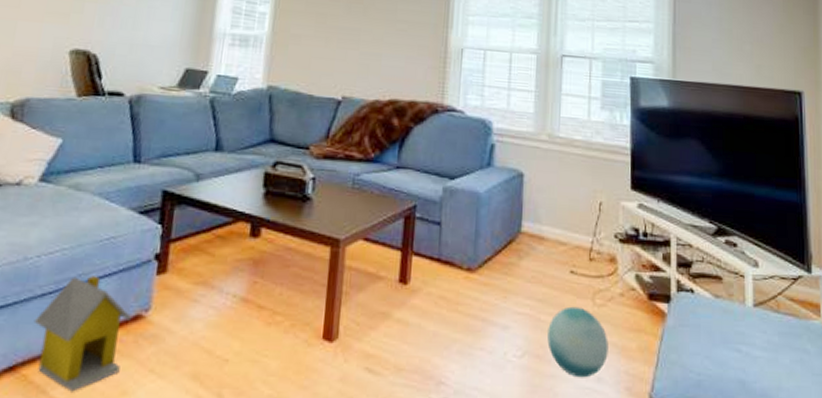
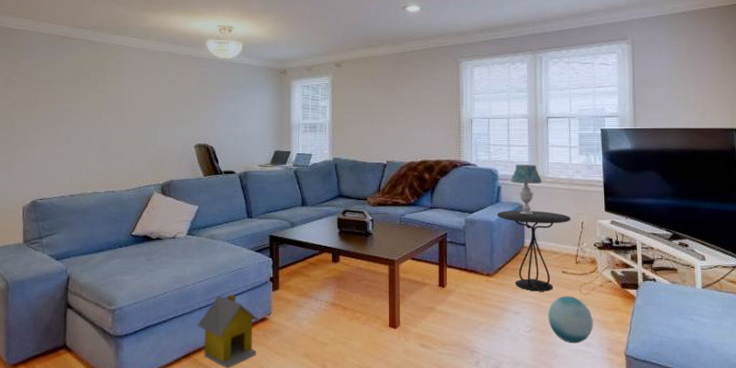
side table: none [486,179,586,299] -> present [496,210,571,291]
table lamp: none [509,116,550,187] -> present [511,164,541,215]

